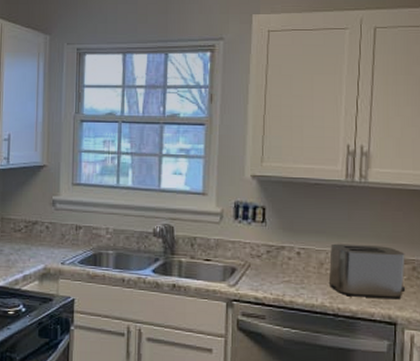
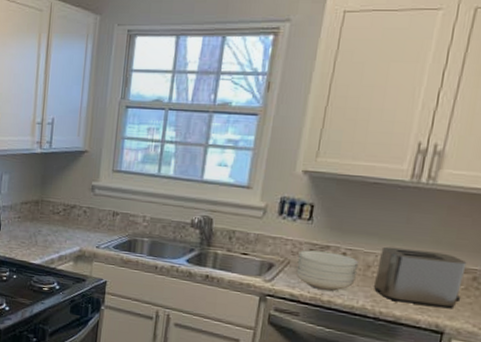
bowl: none [256,252,313,292] -> present [295,250,359,291]

